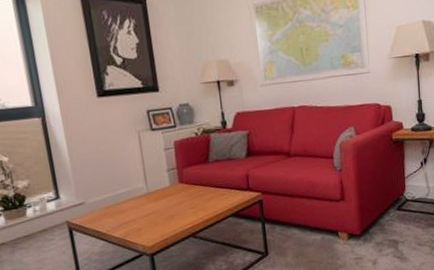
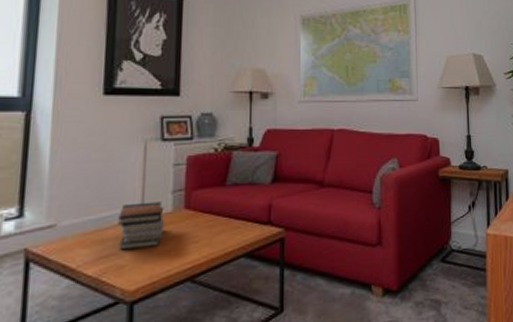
book stack: none [129,179,166,218] -> present [118,201,164,251]

